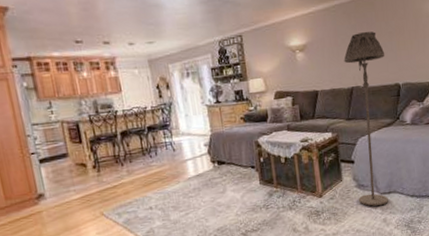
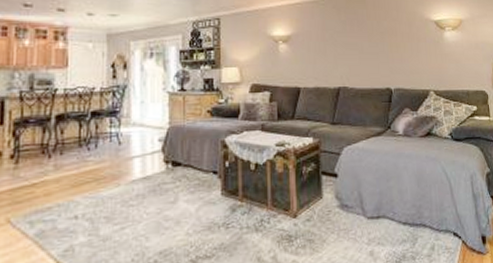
floor lamp: present [343,31,388,207] -> none [331,28,376,234]

